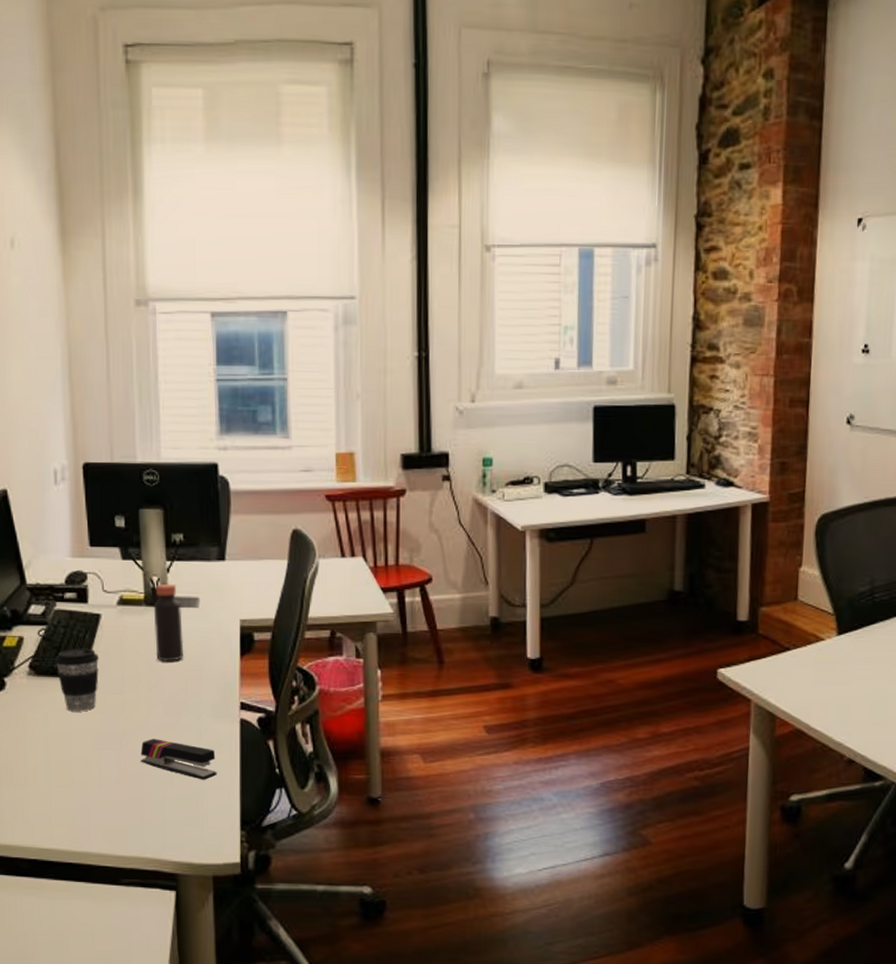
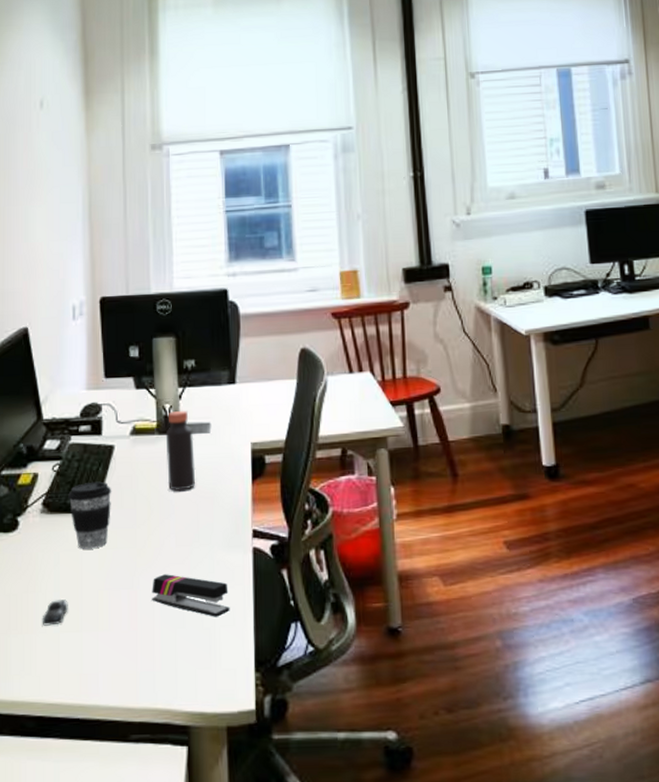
computer mouse: none [32,756,58,780] -> present [42,598,68,626]

